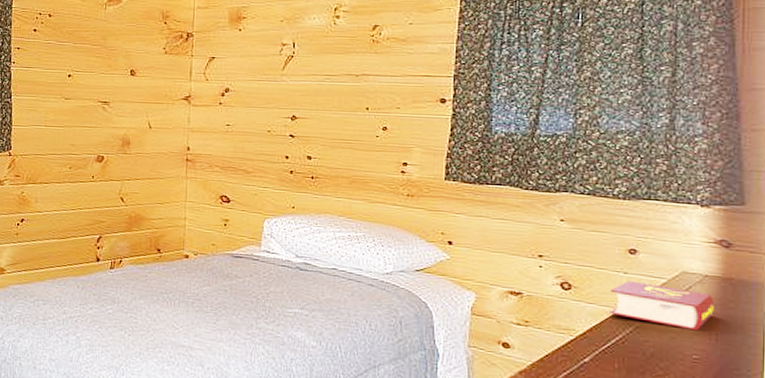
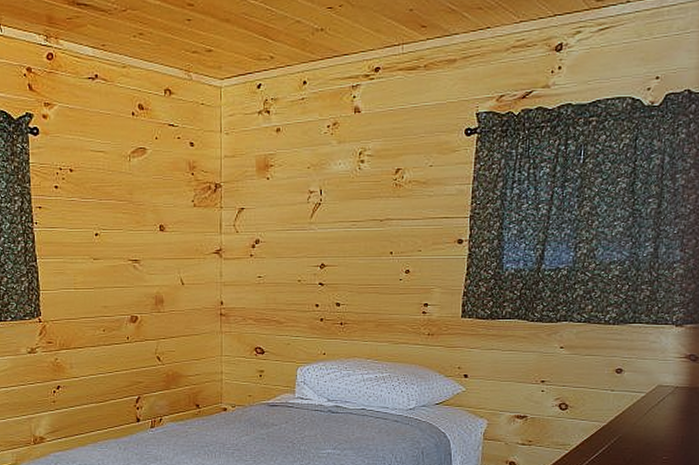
book: present [610,280,714,331] -> none [598,397,682,436]

